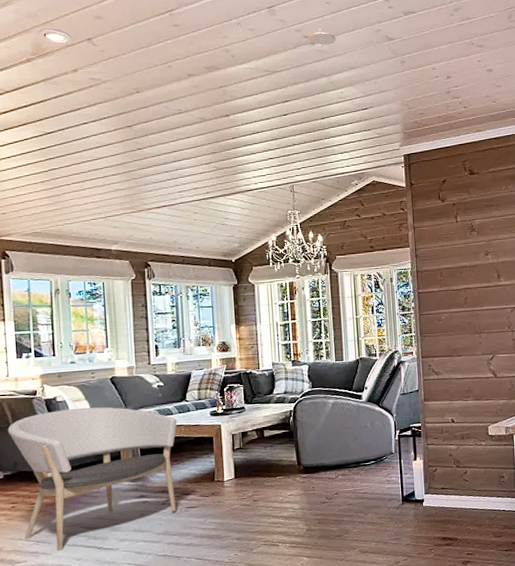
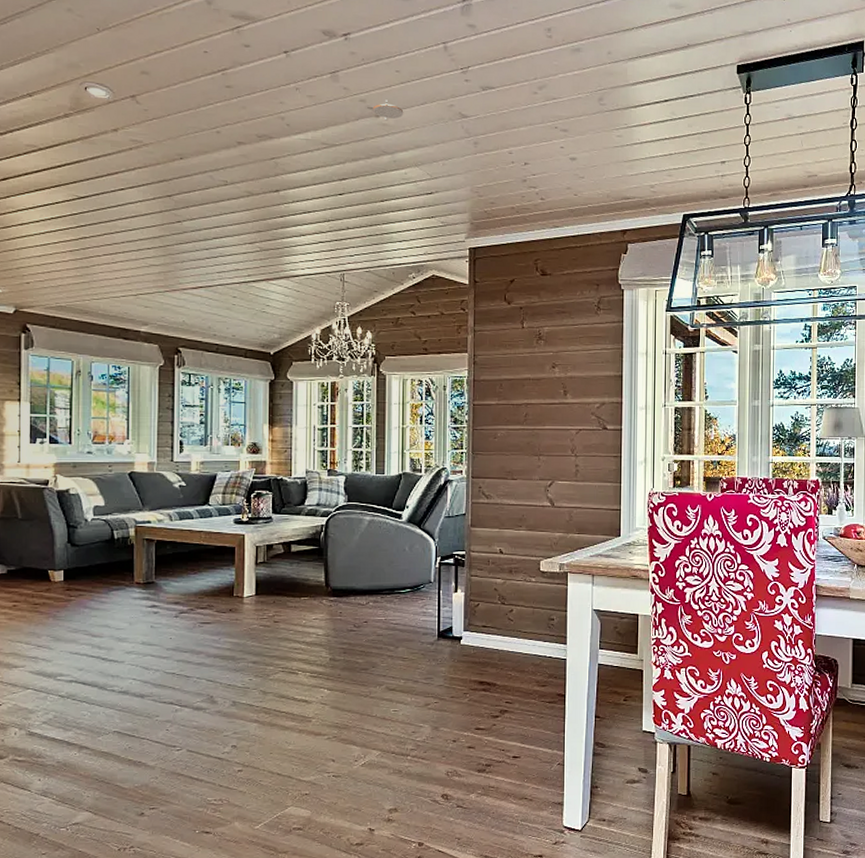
armchair: present [7,407,177,551] -> none [14,503,197,658]

